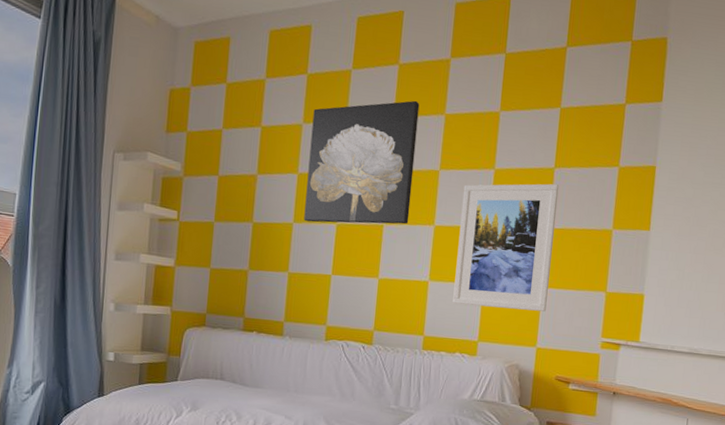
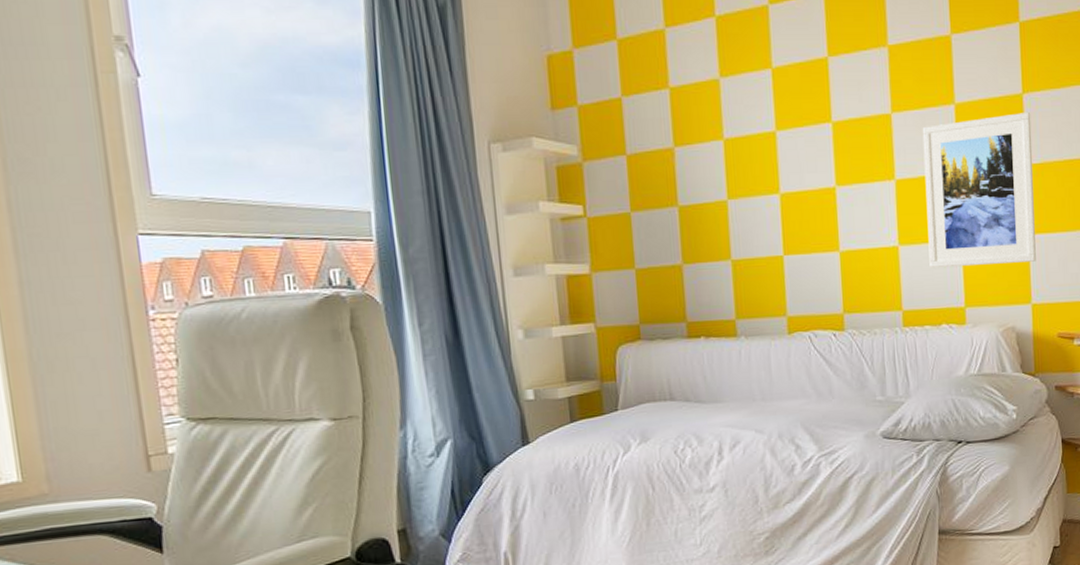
wall art: present [304,100,420,225] -> none [730,33,865,196]

